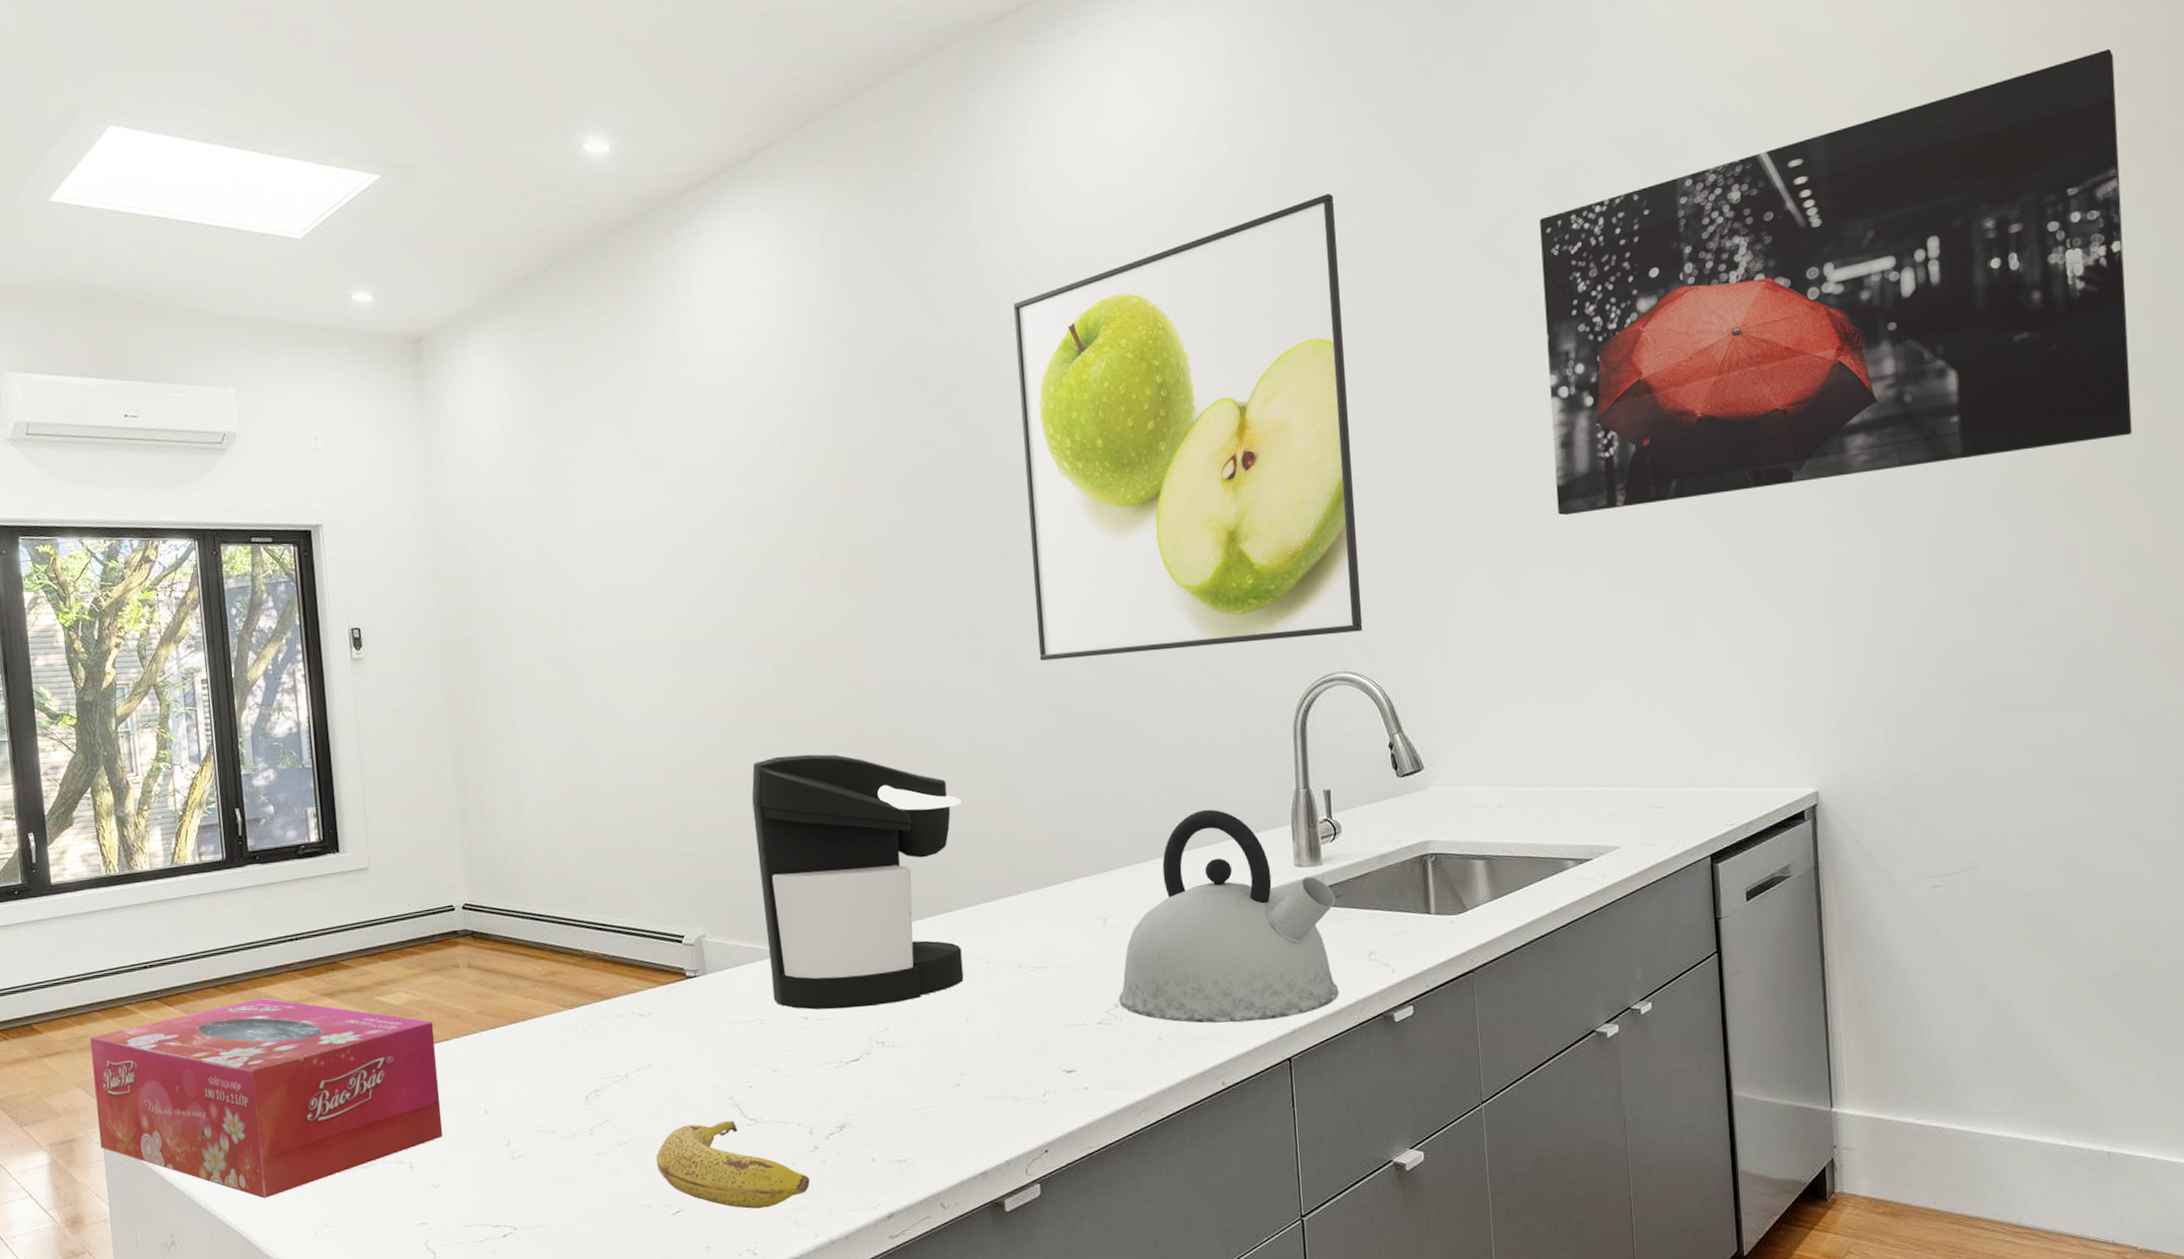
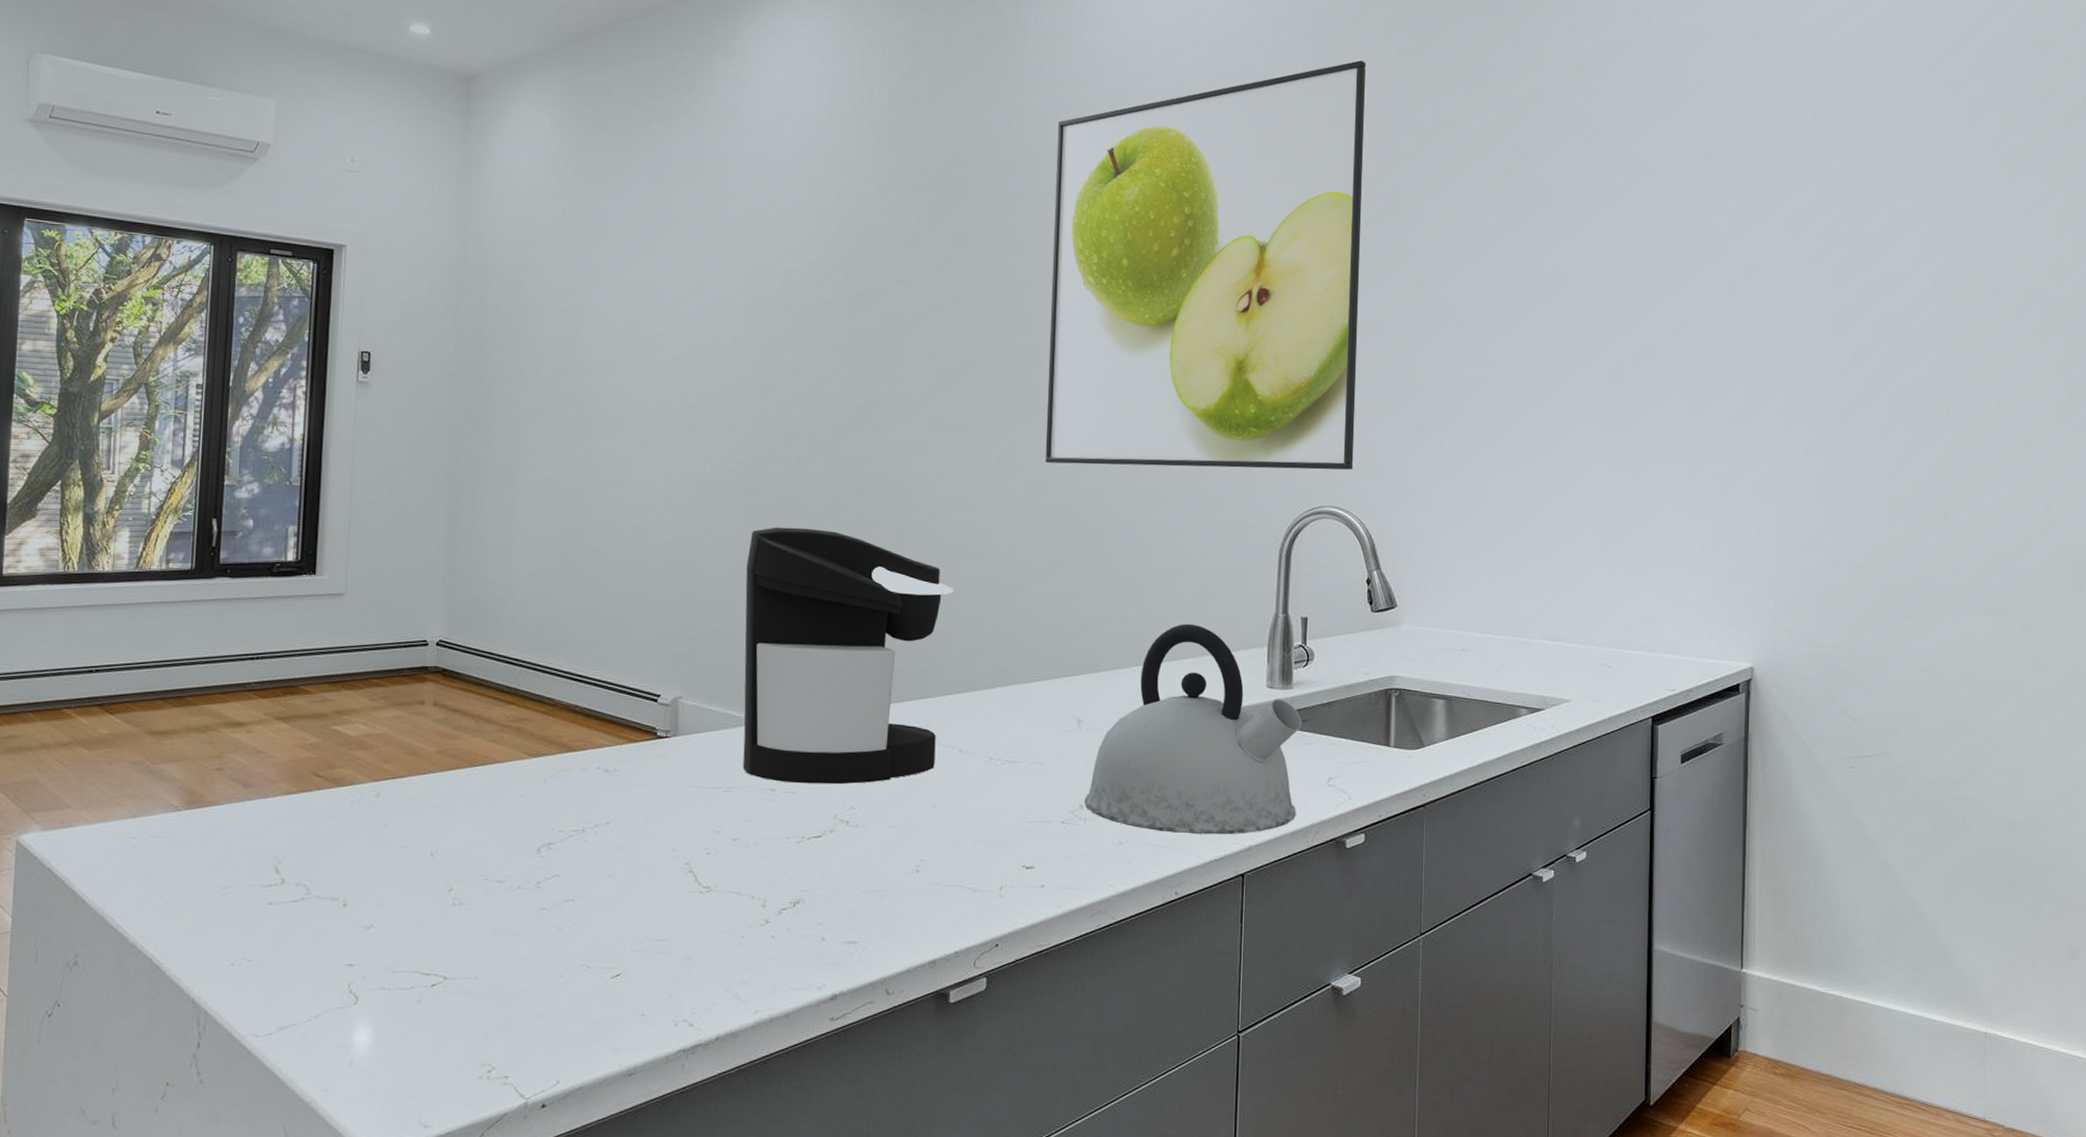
tissue box: present [90,997,443,1199] -> none [13,715,389,924]
fruit: present [655,1120,810,1209] -> none [601,886,757,979]
wall art: present [1540,48,2132,516] -> none [1542,30,2057,384]

